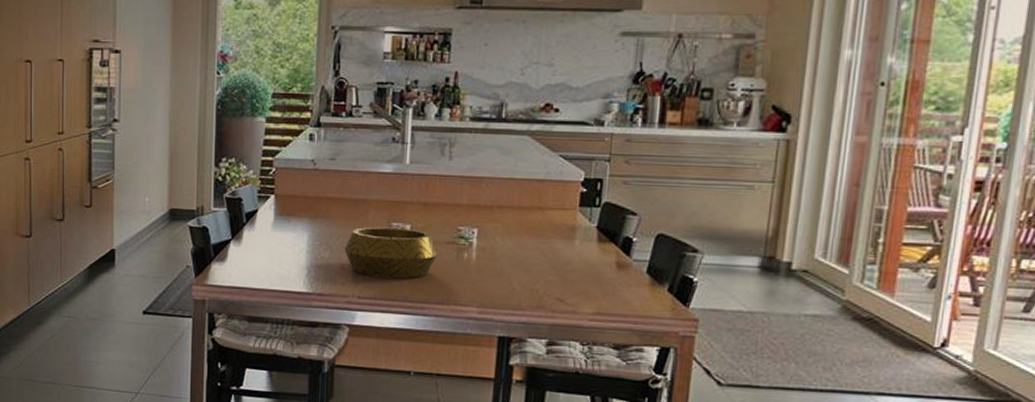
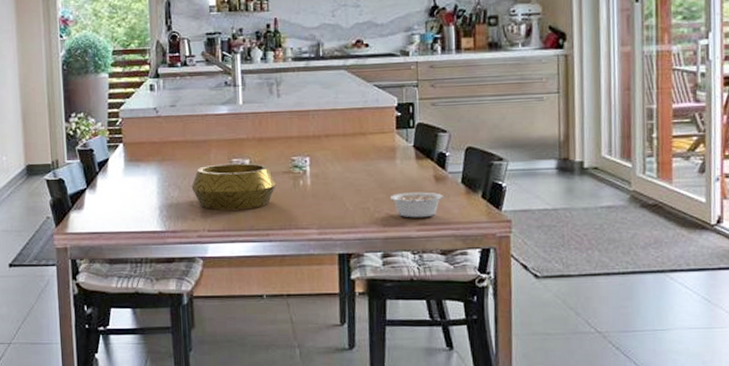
legume: none [563,277,632,307] -> present [390,192,450,218]

